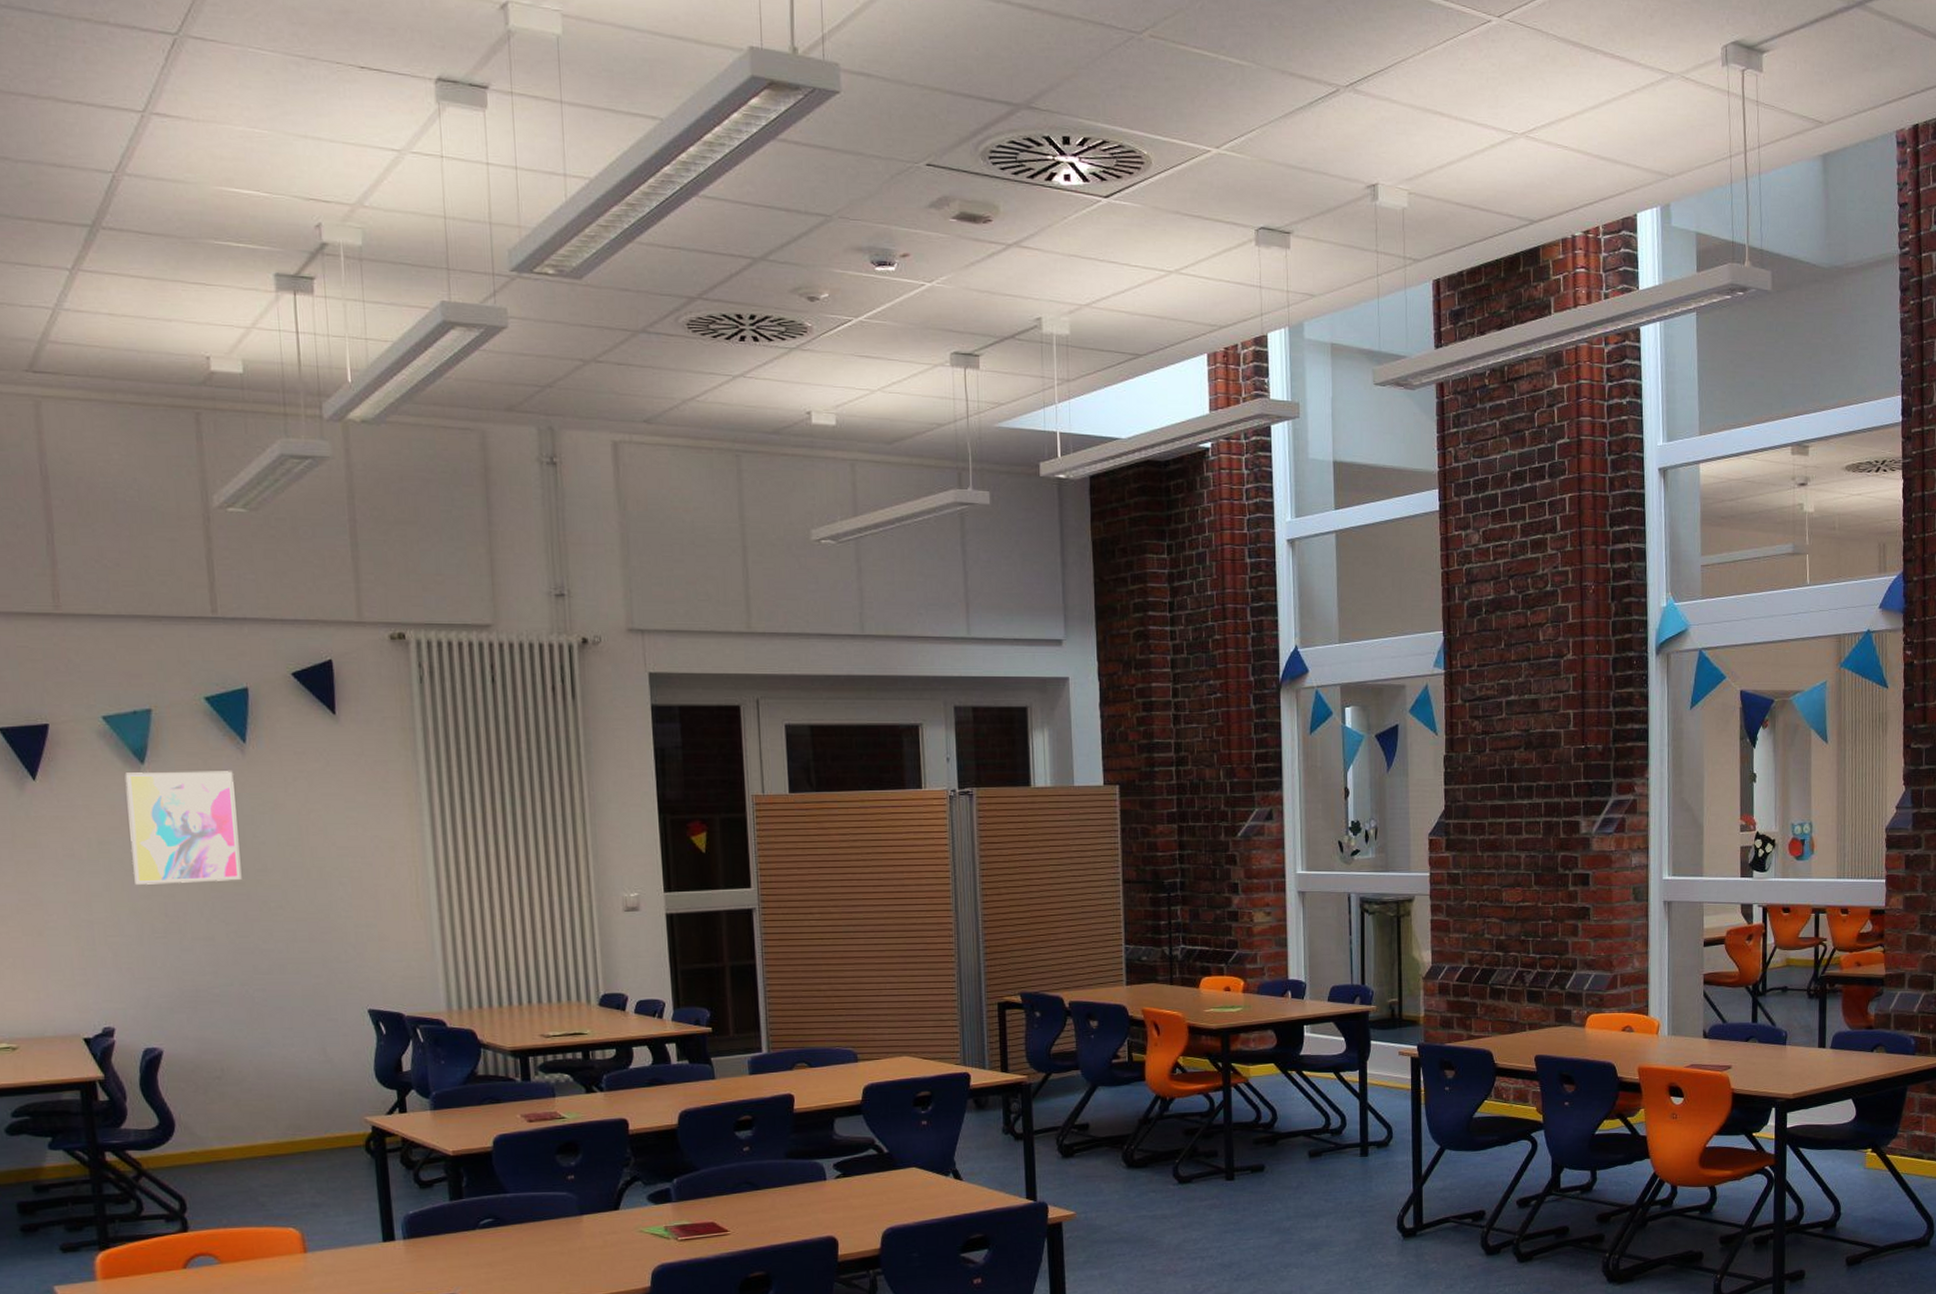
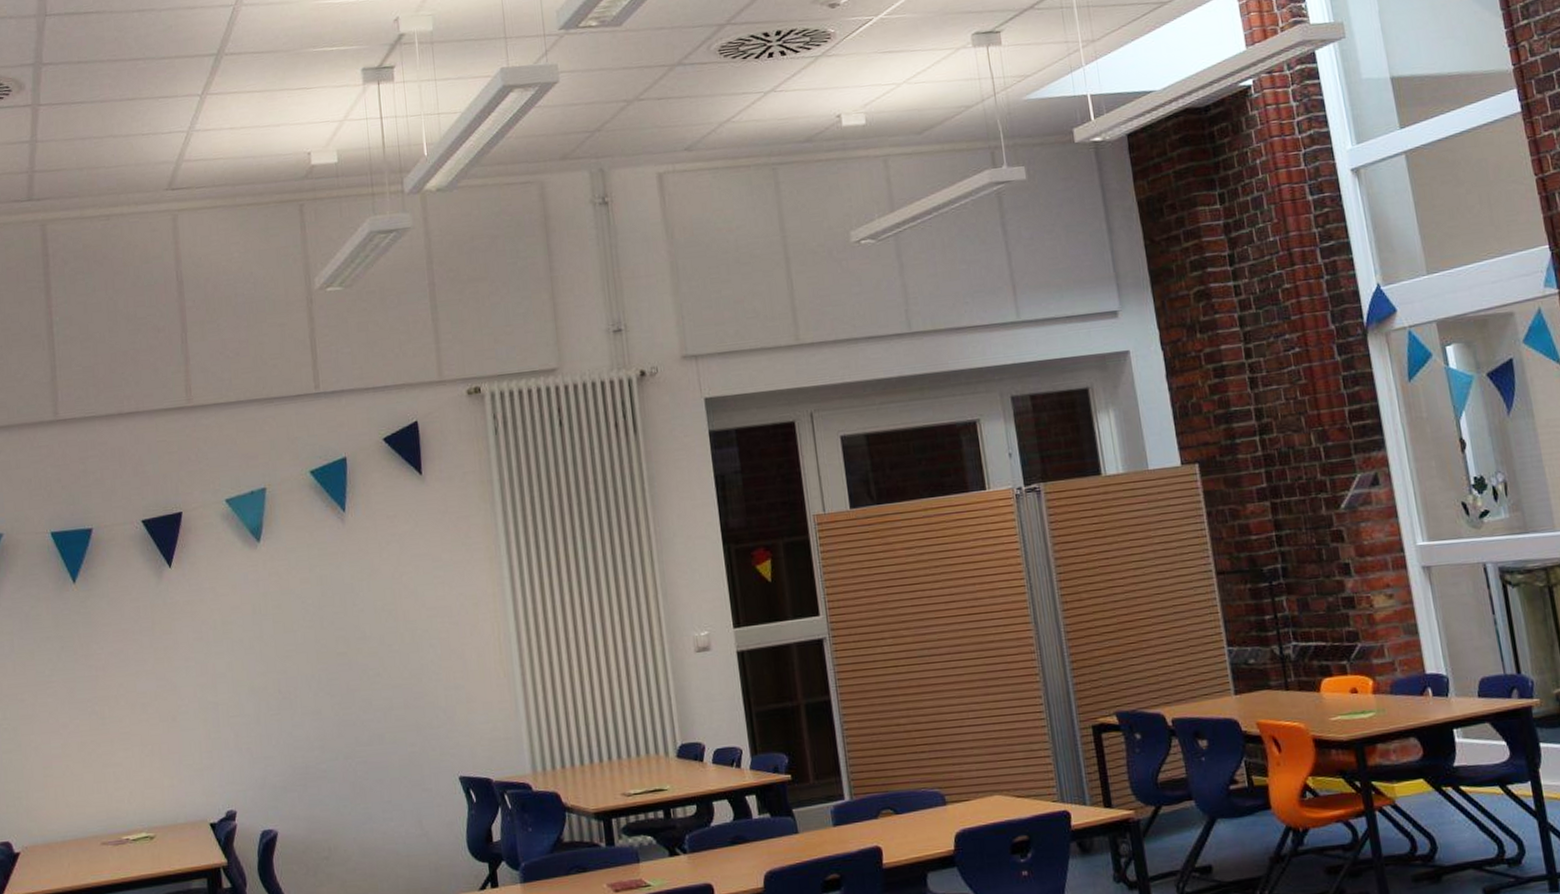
wall art: present [124,771,242,885] -> none [244,541,344,663]

